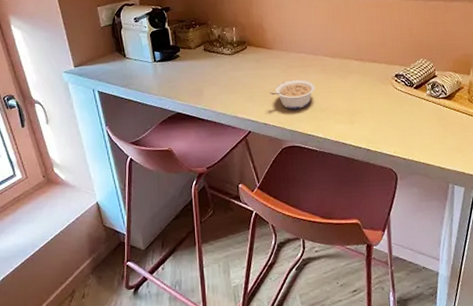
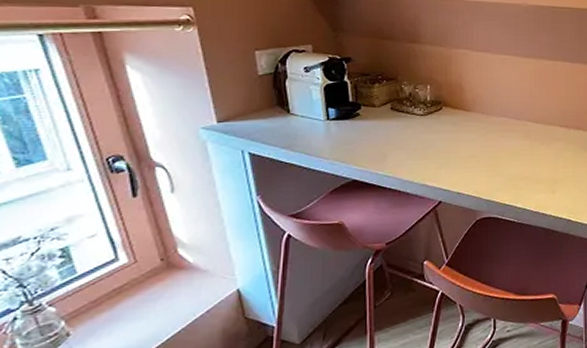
legume: present [269,79,315,109] -> none [465,145,516,177]

